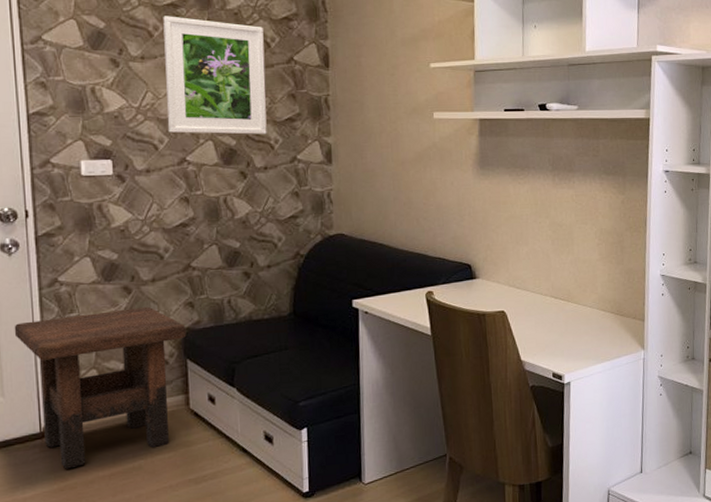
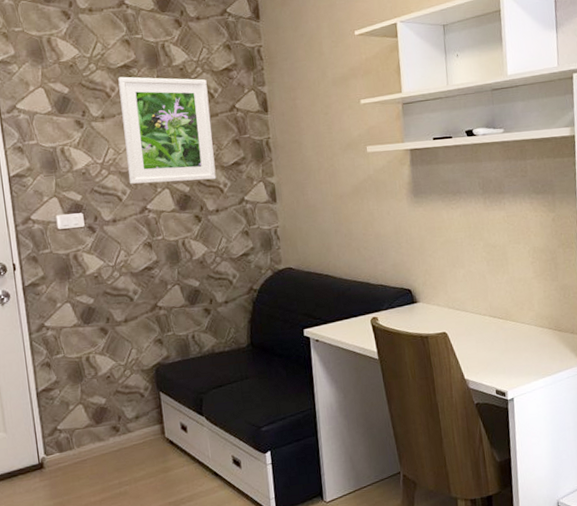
side table: present [14,306,187,469] -> none [10,345,158,496]

